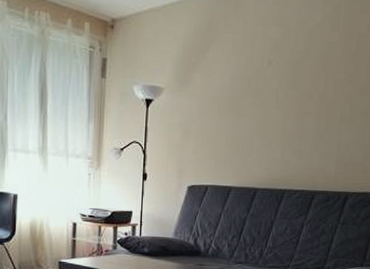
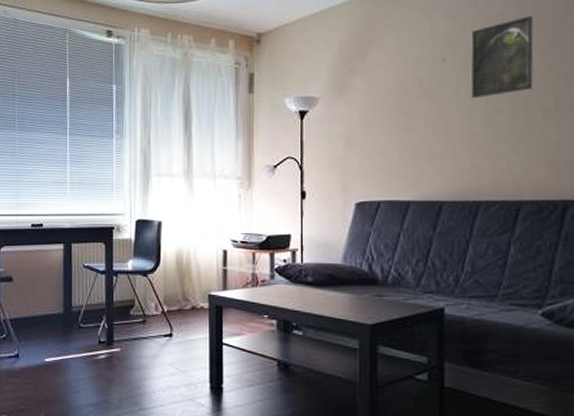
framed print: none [288,31,343,101] -> present [470,16,534,99]

